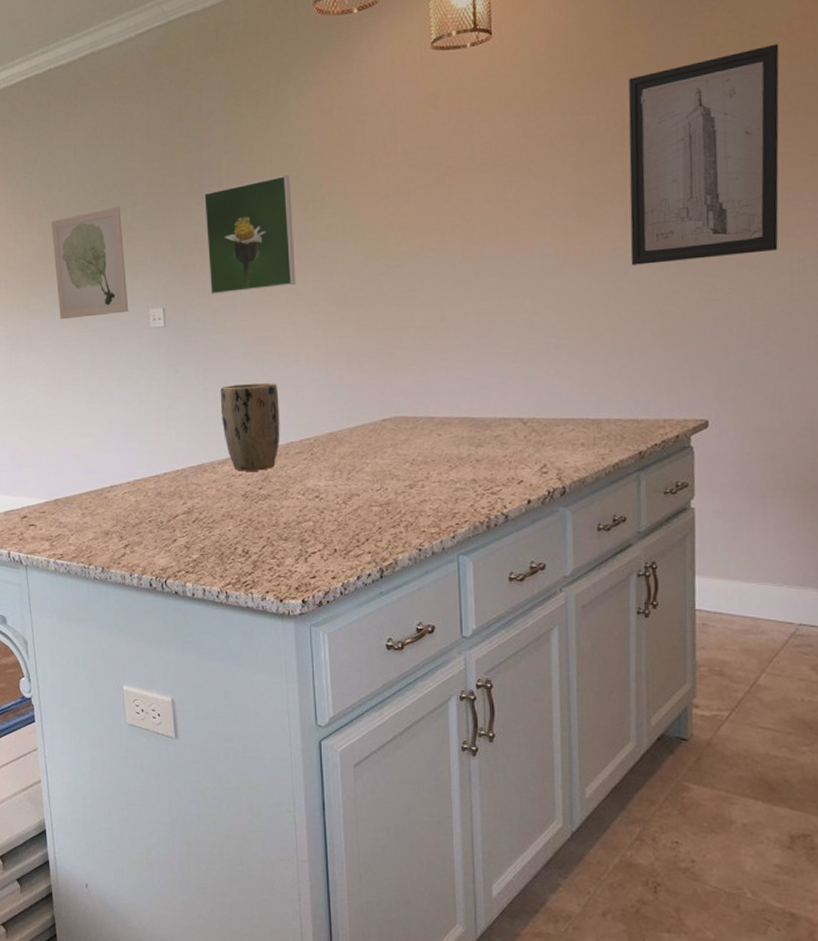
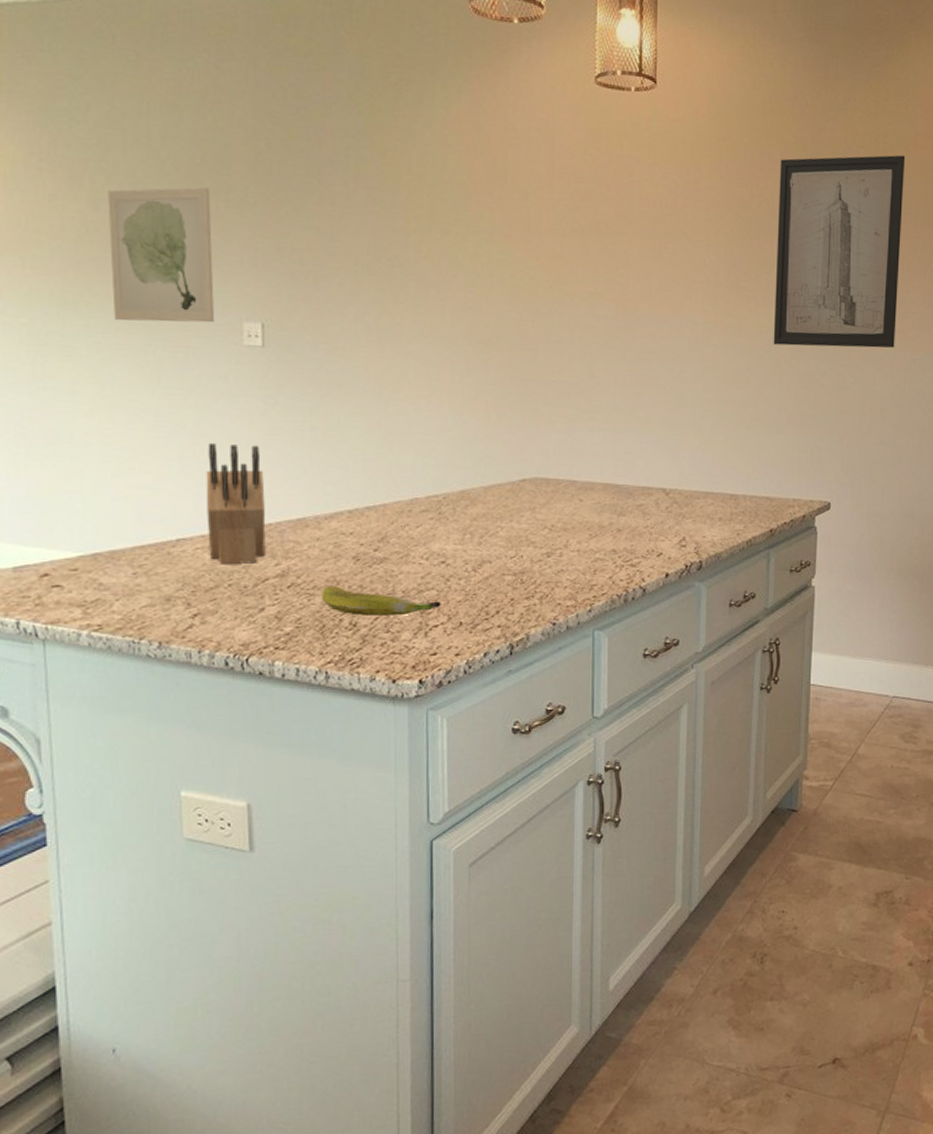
knife block: none [129,407,175,505] -> present [206,442,266,565]
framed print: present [204,175,296,294] -> none [323,189,432,318]
banana: none [219,520,317,545] -> present [321,586,441,616]
plant pot: present [220,383,280,471] -> none [330,425,404,530]

